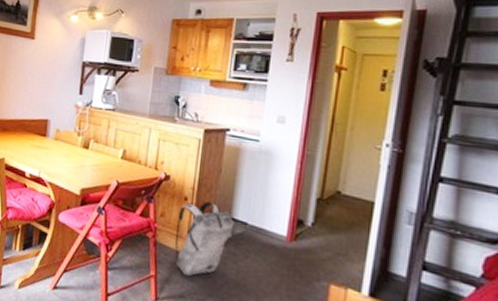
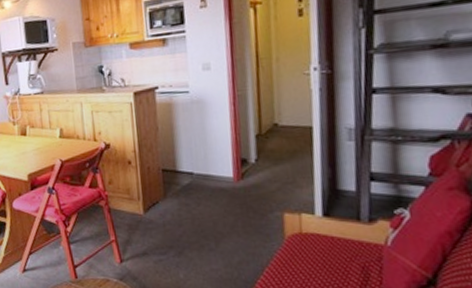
backpack: present [175,201,234,277] -> none [125,160,181,234]

